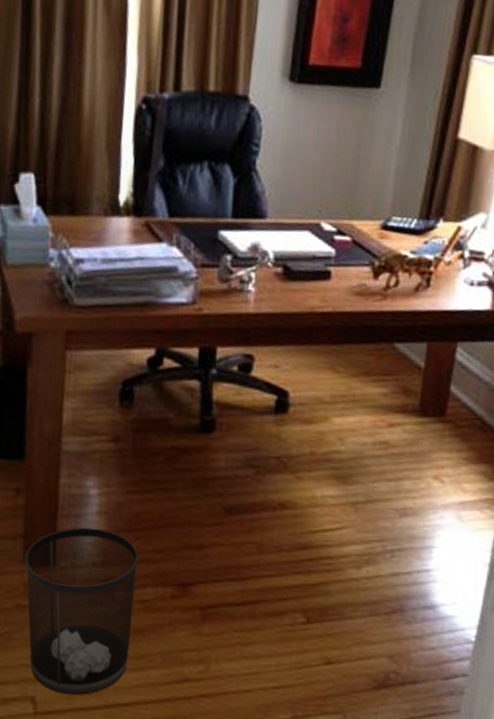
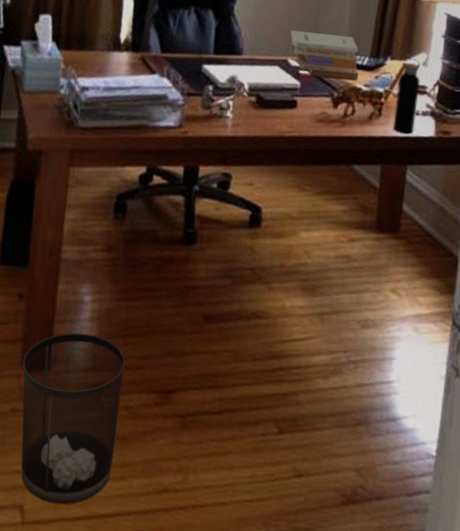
books: none [323,187,406,246] -> present [290,29,359,80]
water bottle: none [442,219,479,307] -> present [392,58,421,134]

